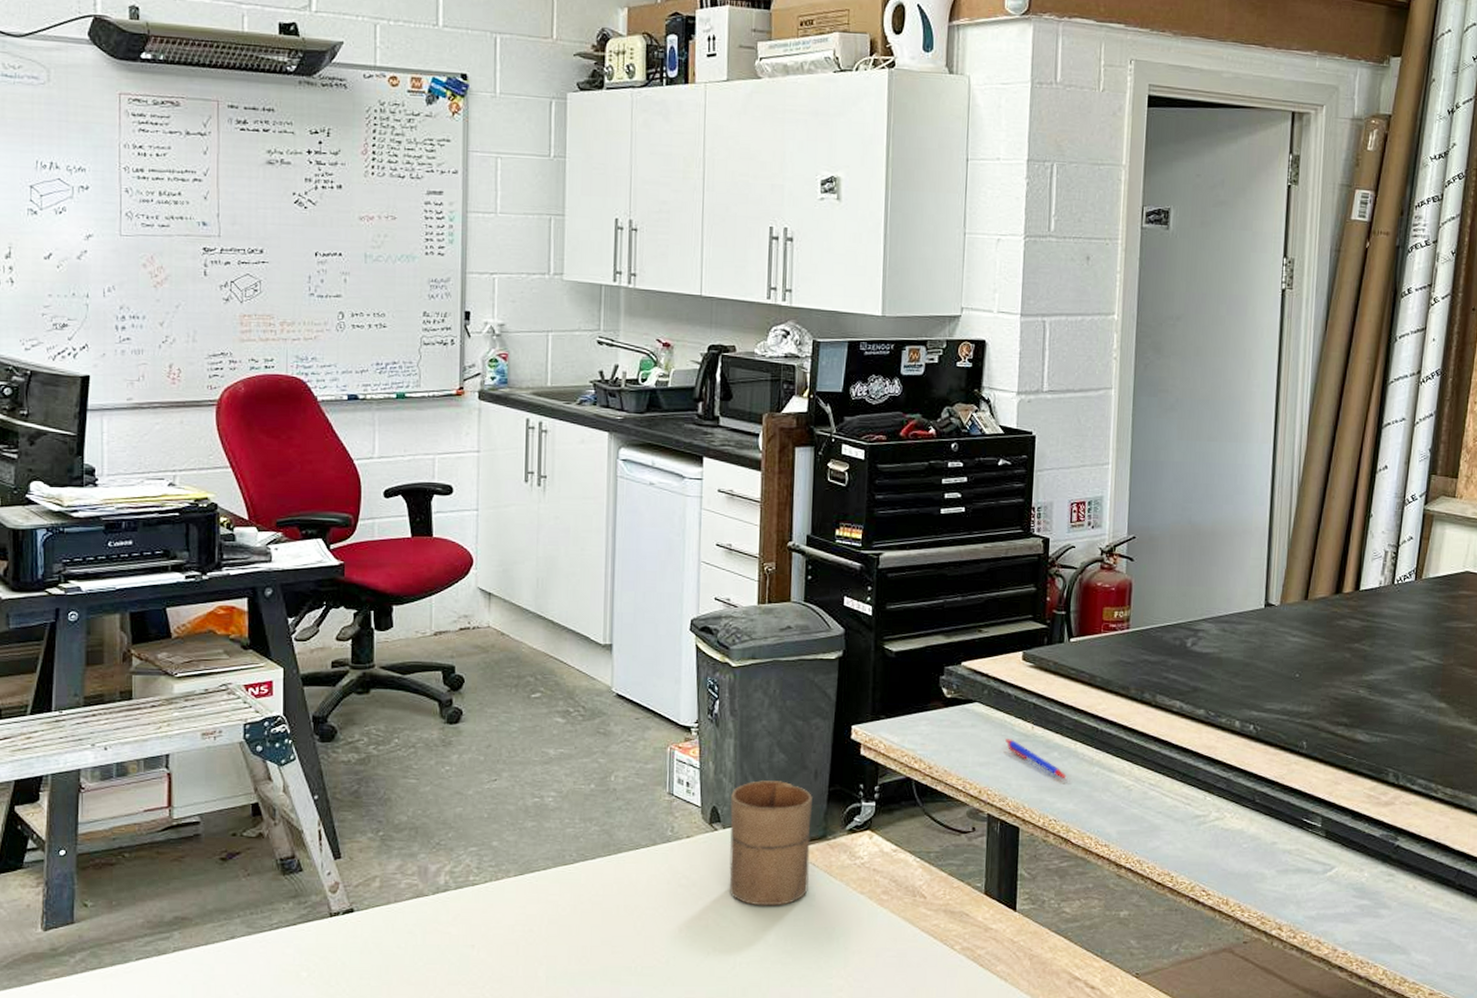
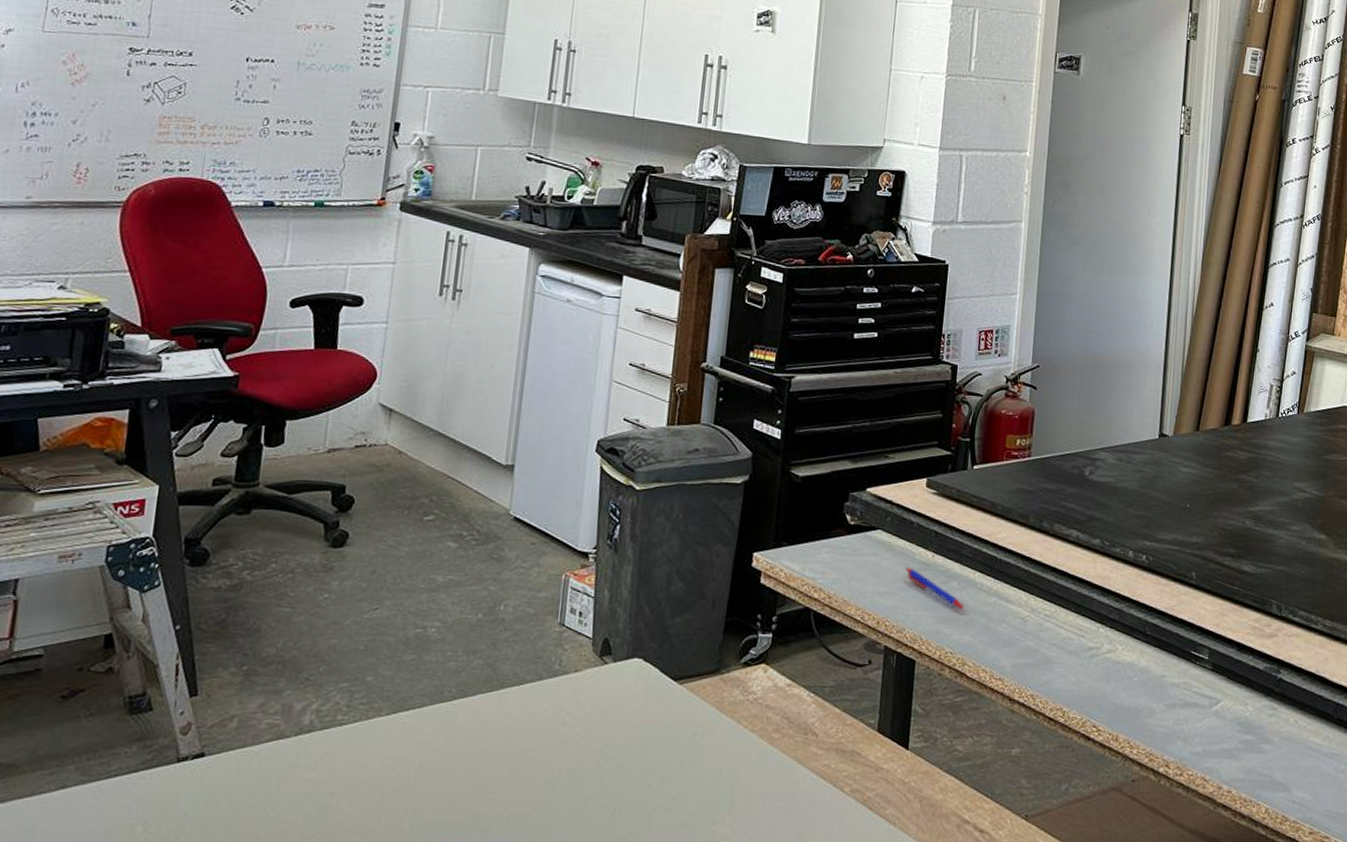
cup: present [729,780,814,906] -> none [615,610,710,746]

